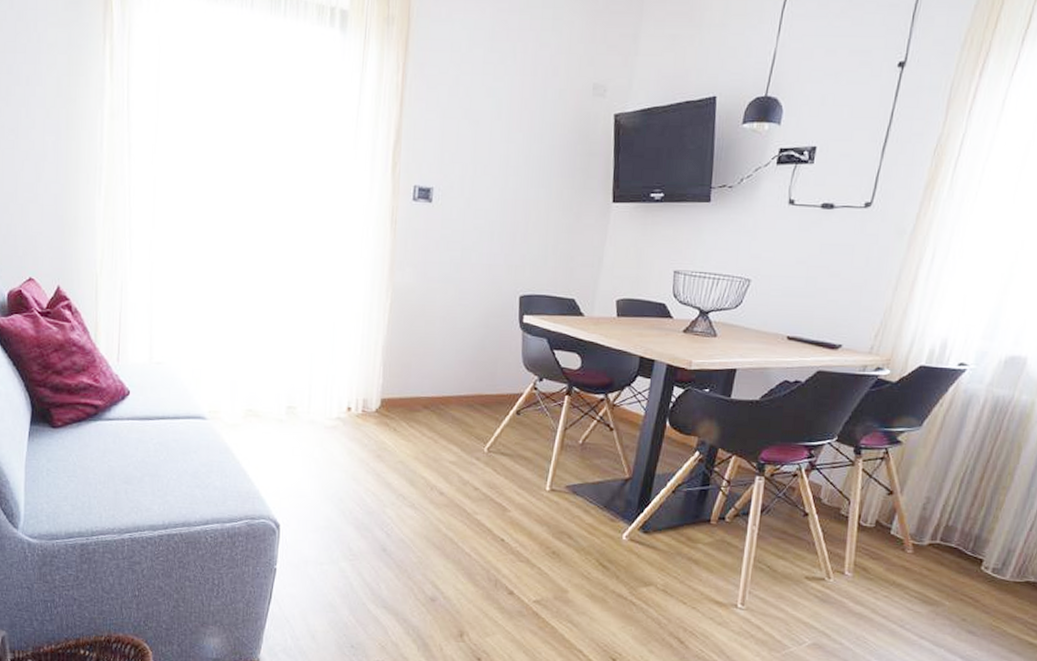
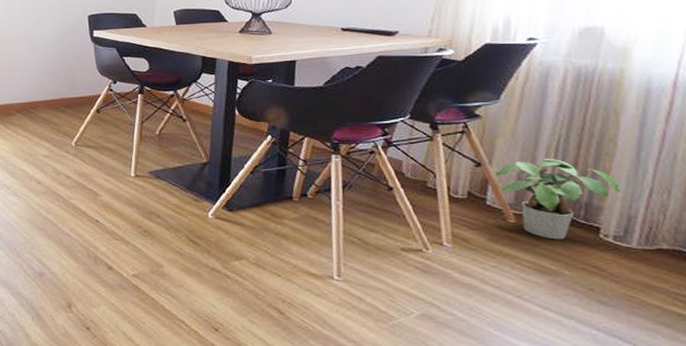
potted plant: none [904,488,1009,572] -> present [496,158,622,240]

